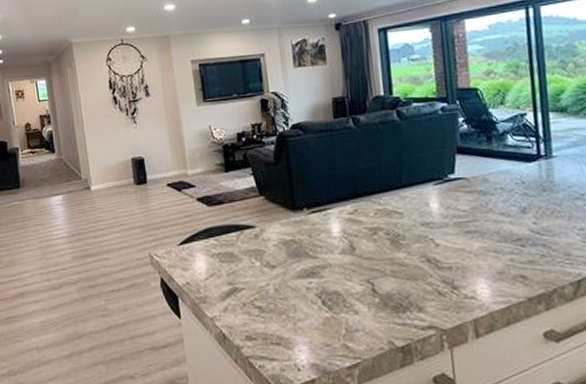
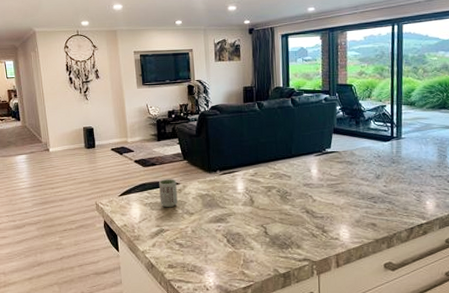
cup: none [228,221,254,259] -> present [158,179,178,208]

